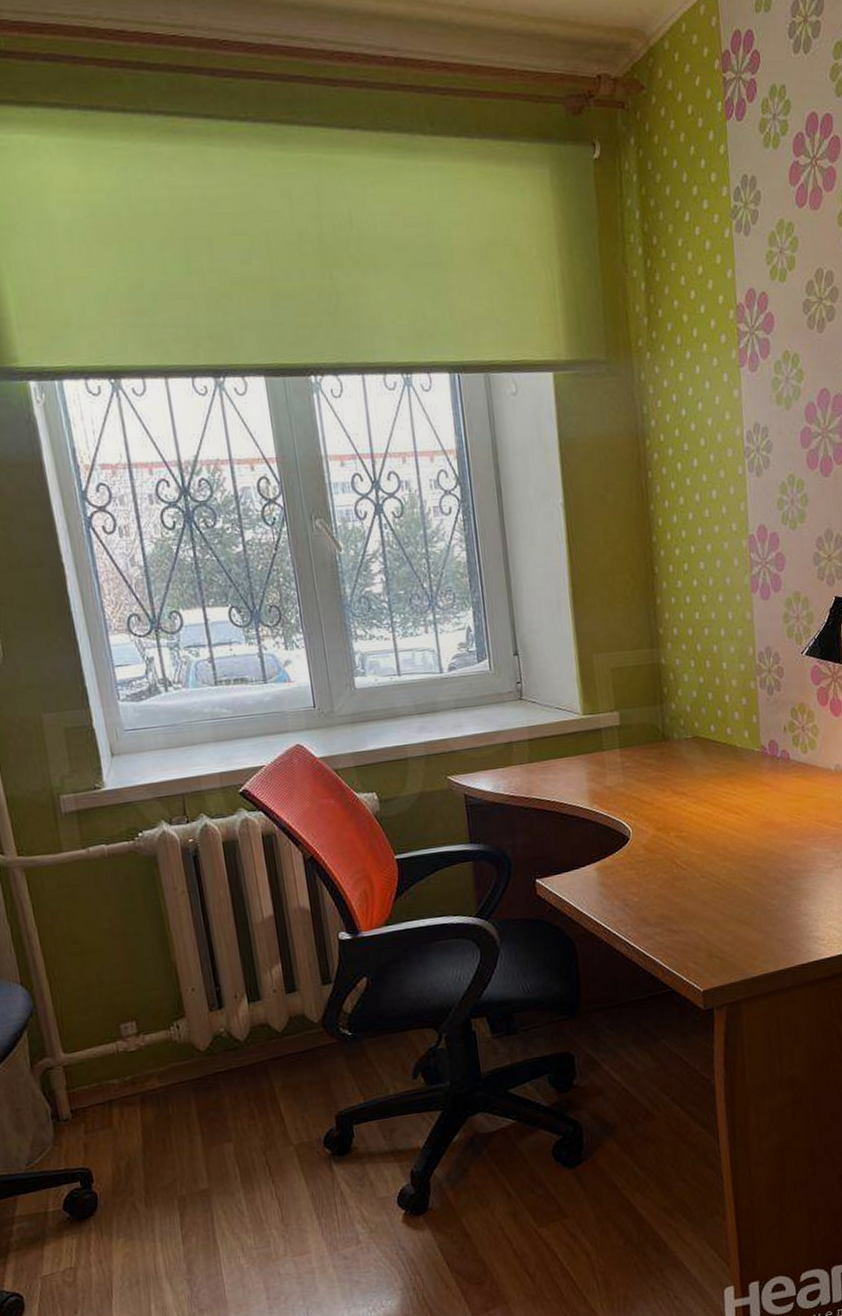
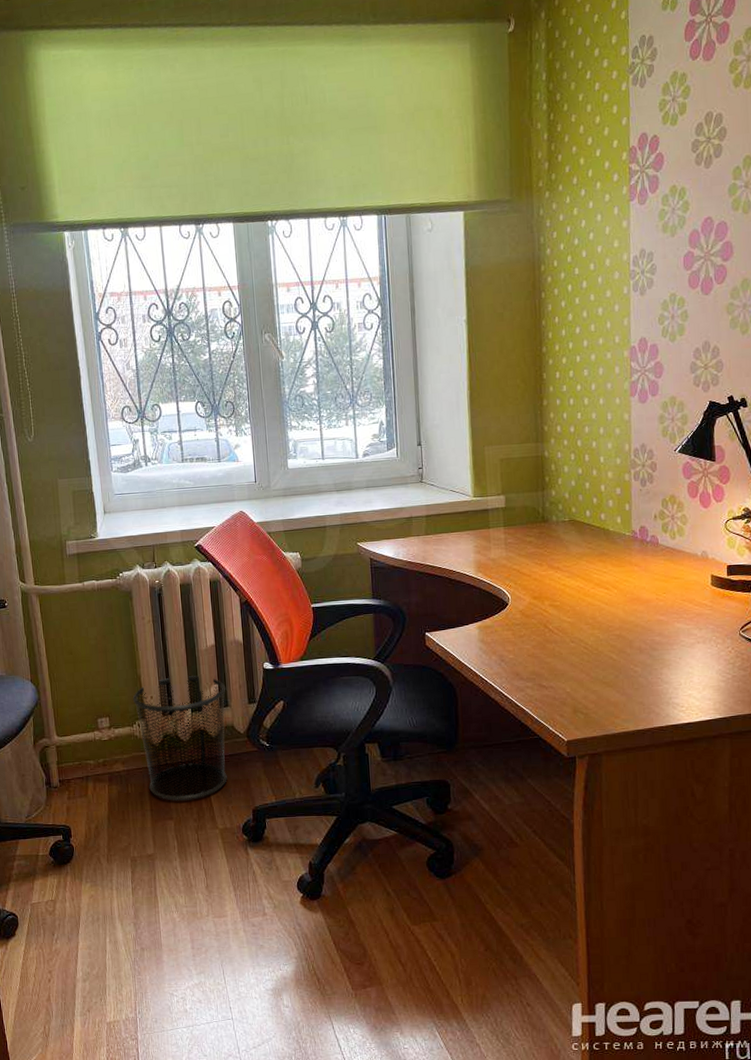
waste bin: none [166,956,301,1118] -> present [132,675,227,801]

